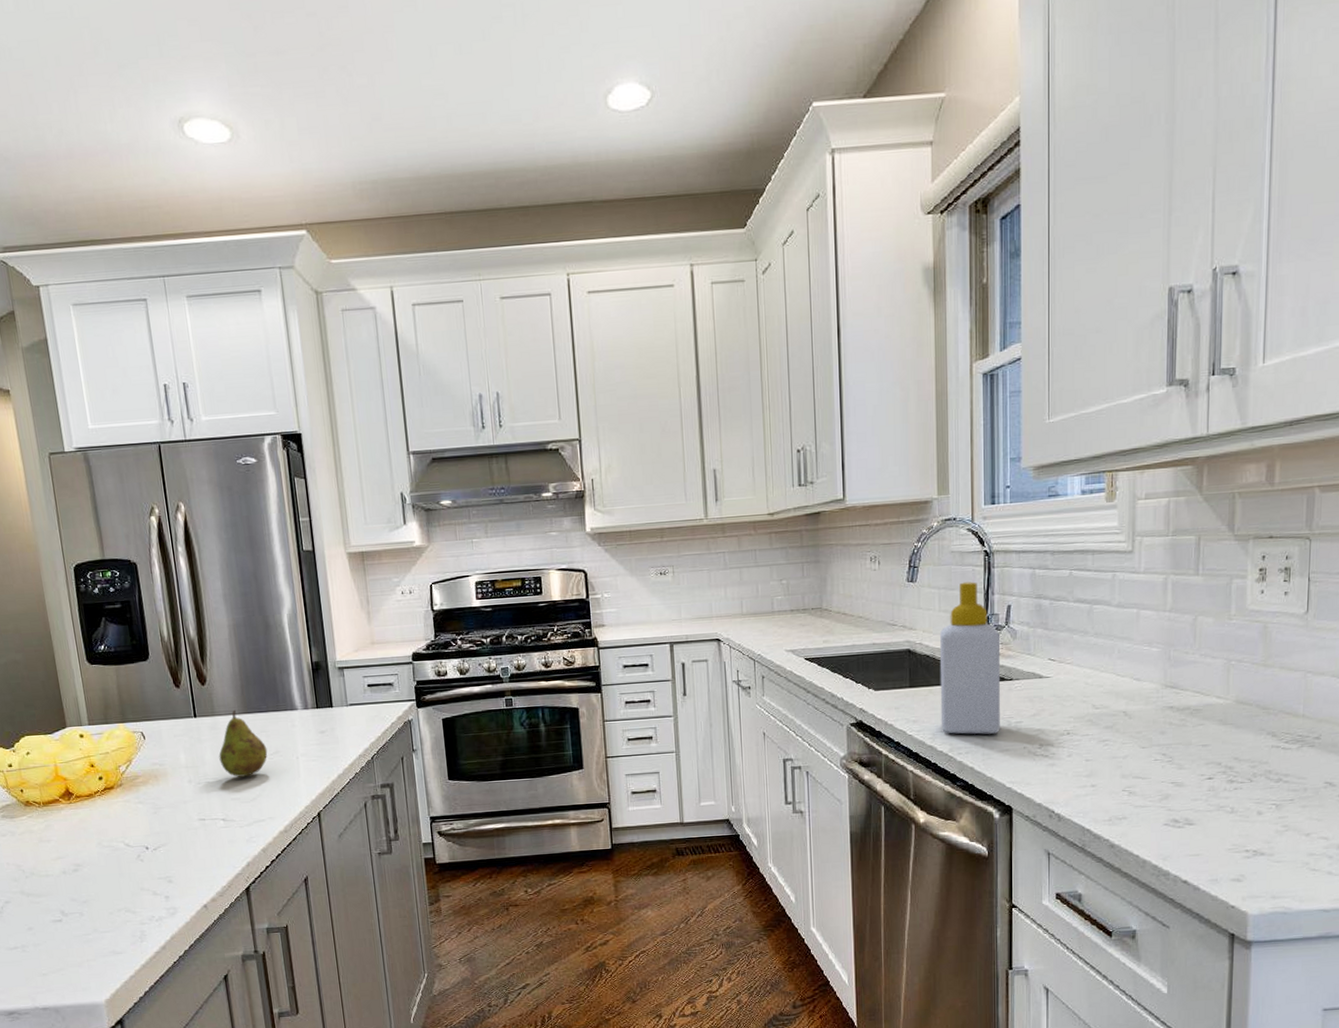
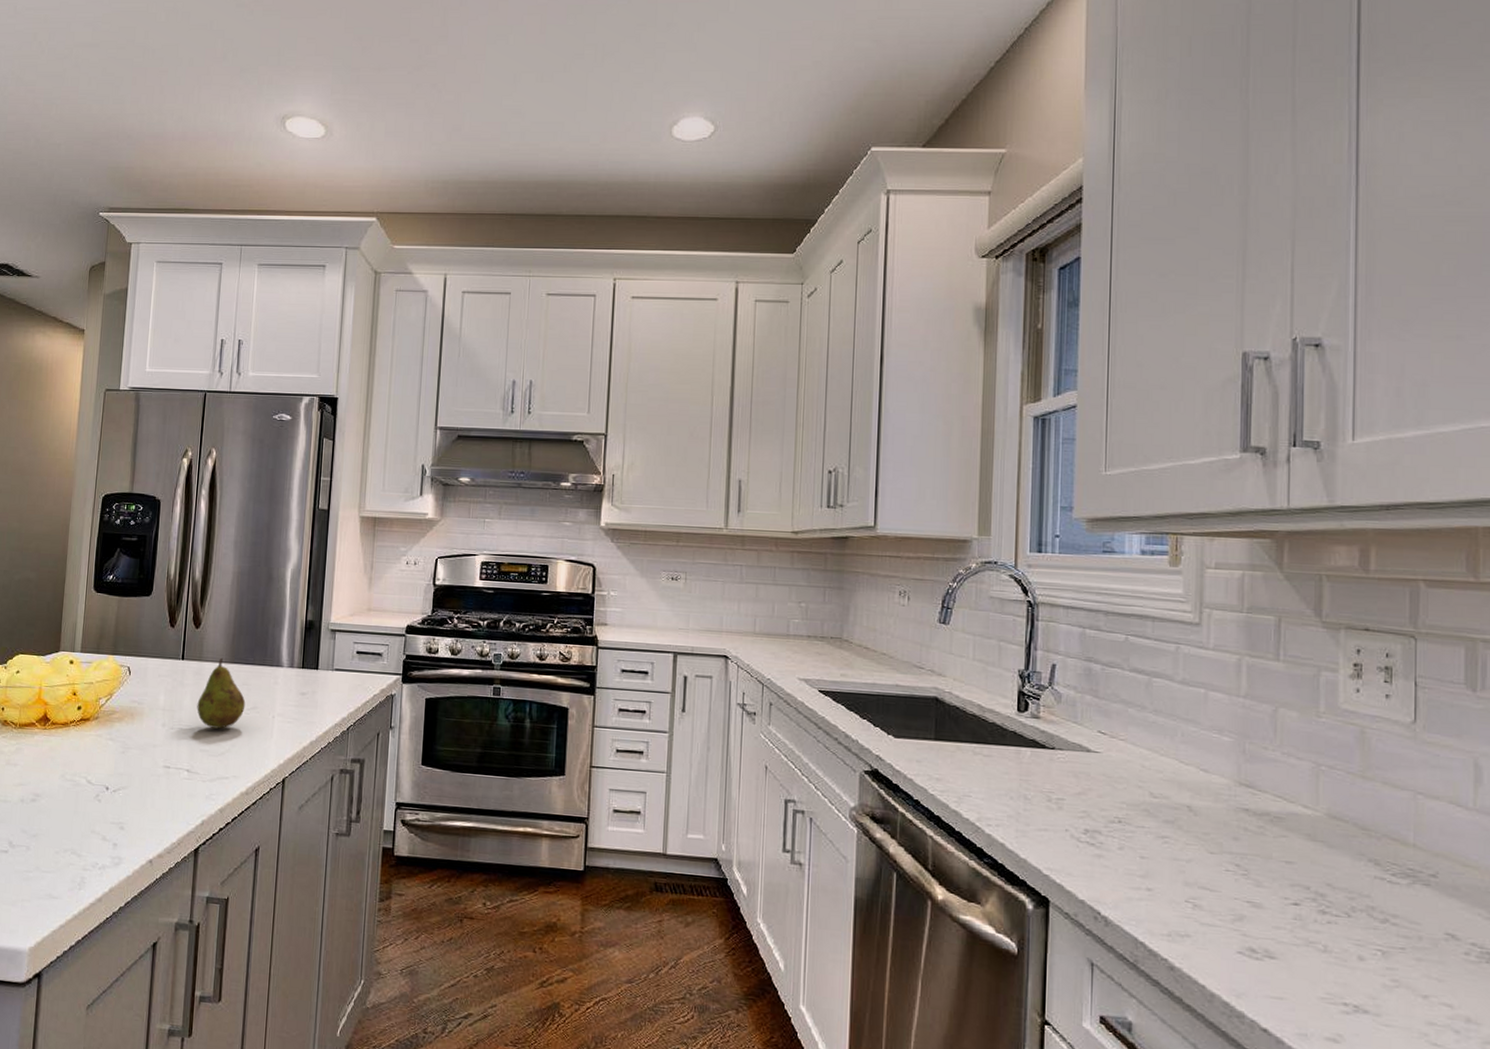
soap bottle: present [939,581,1001,734] -> none [968,632,1043,808]

